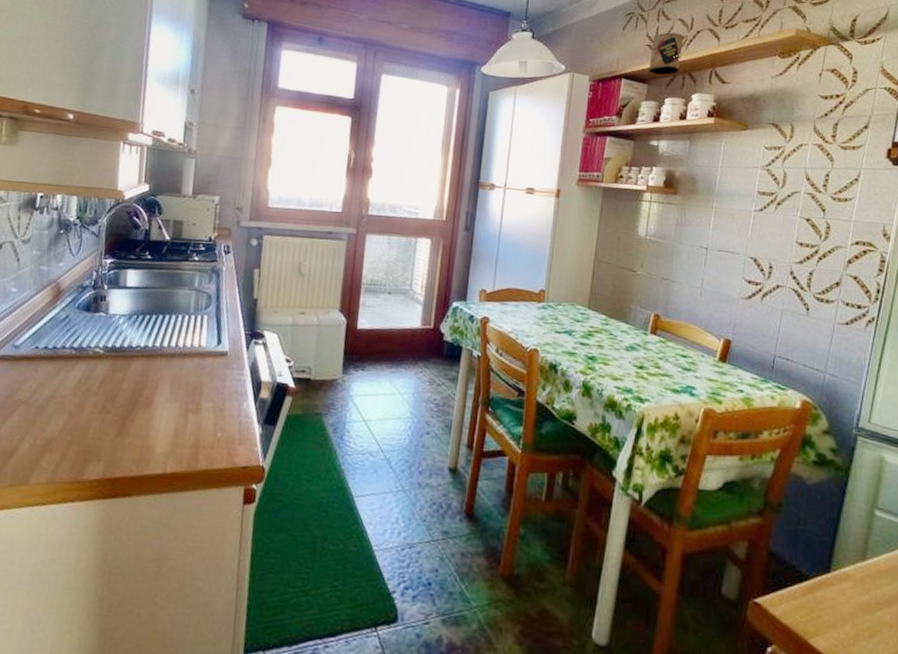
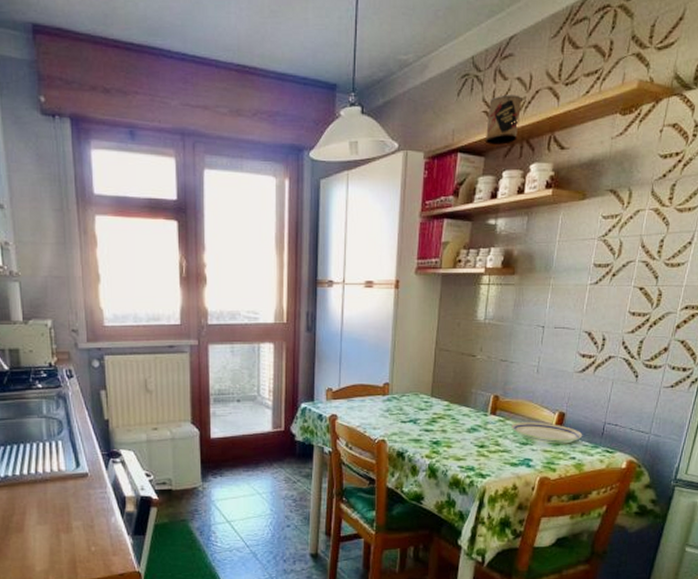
plate: none [673,345,751,375] -> present [511,421,583,444]

